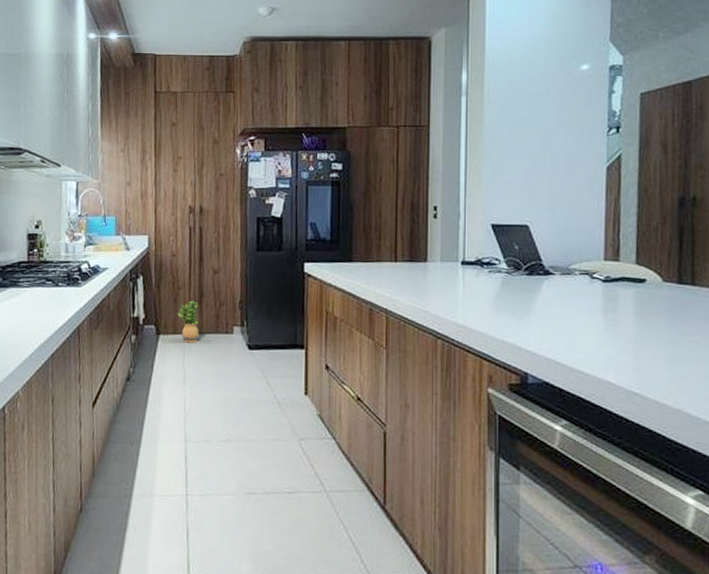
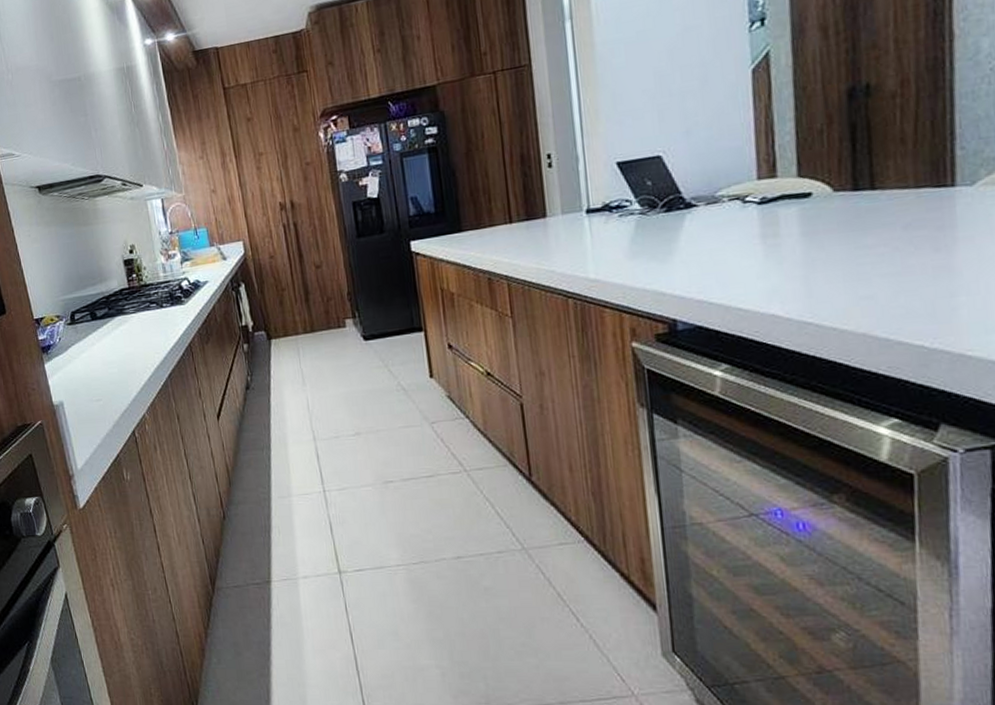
potted plant: present [178,300,199,343] -> none [286,300,311,344]

